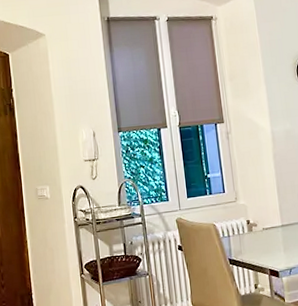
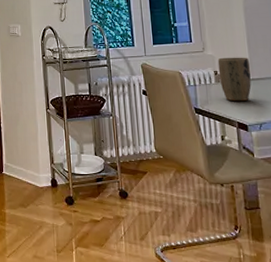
plant pot: none [249,204,282,249] -> present [217,57,252,102]

